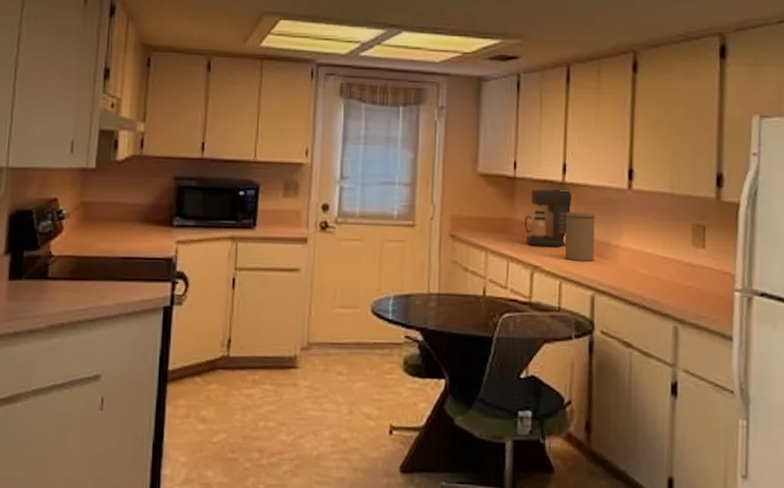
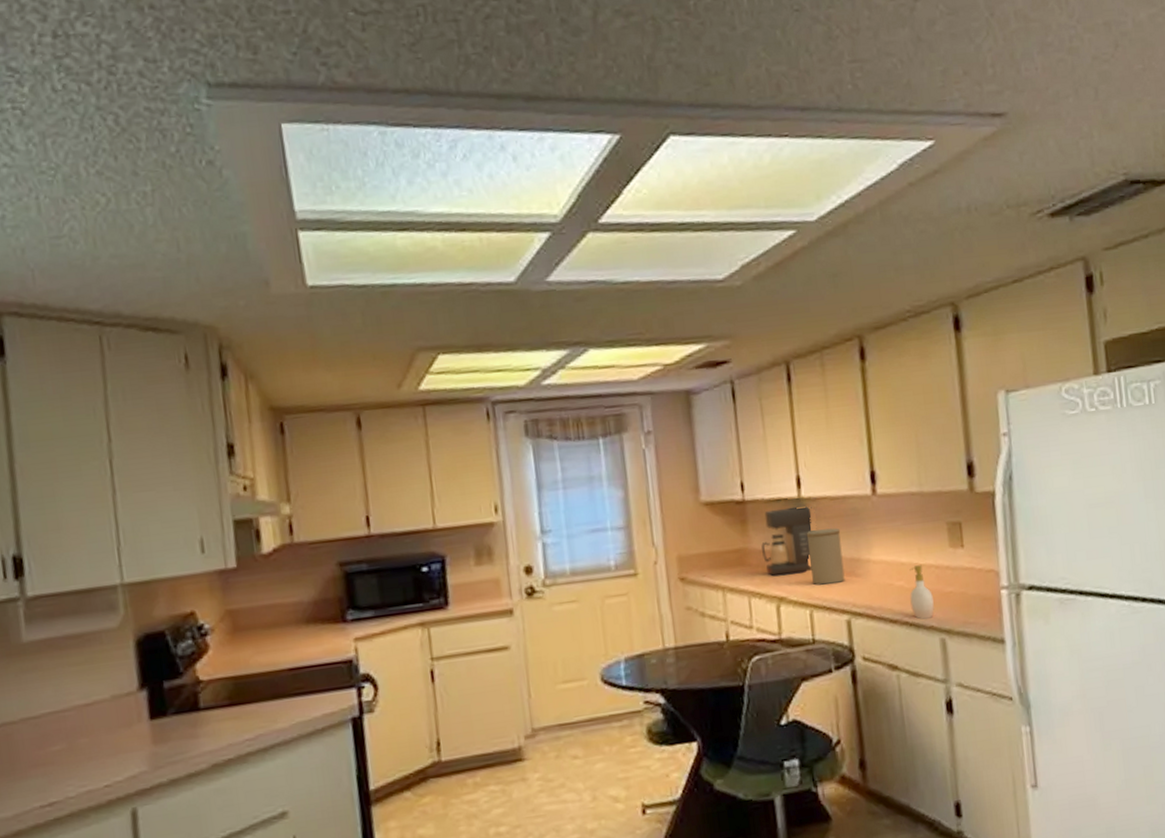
soap bottle: none [650,258,671,308] -> present [909,565,934,620]

